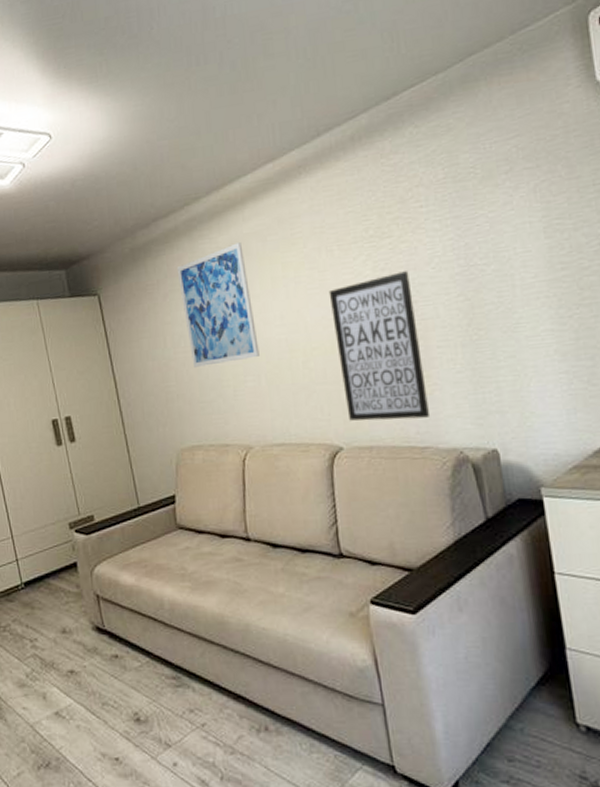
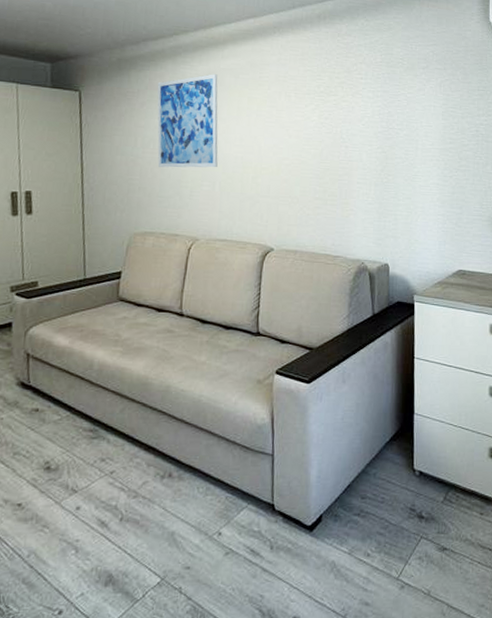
wall art: present [328,271,431,421] -> none [281,122,345,234]

